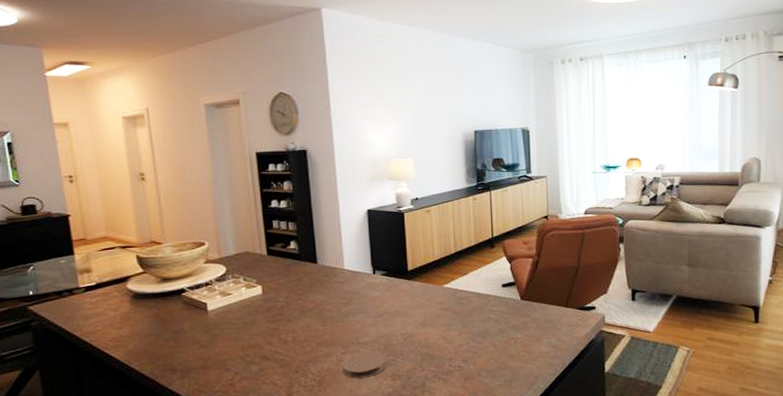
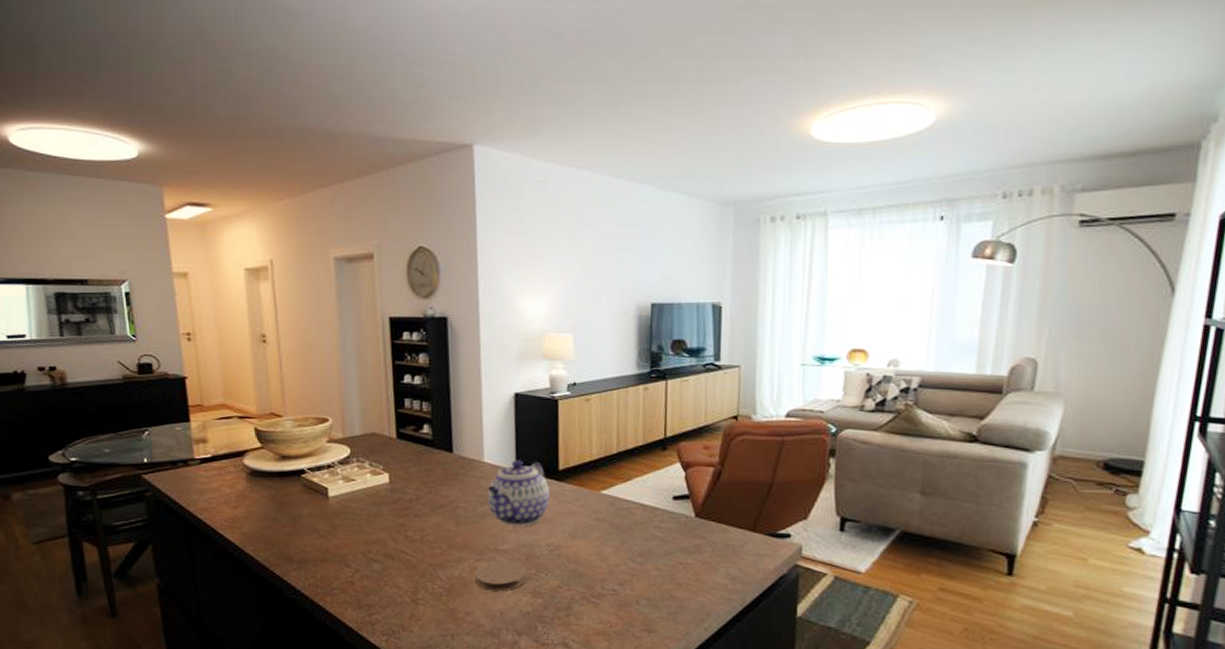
teapot: none [349,265,402,321] -> present [487,460,550,526]

